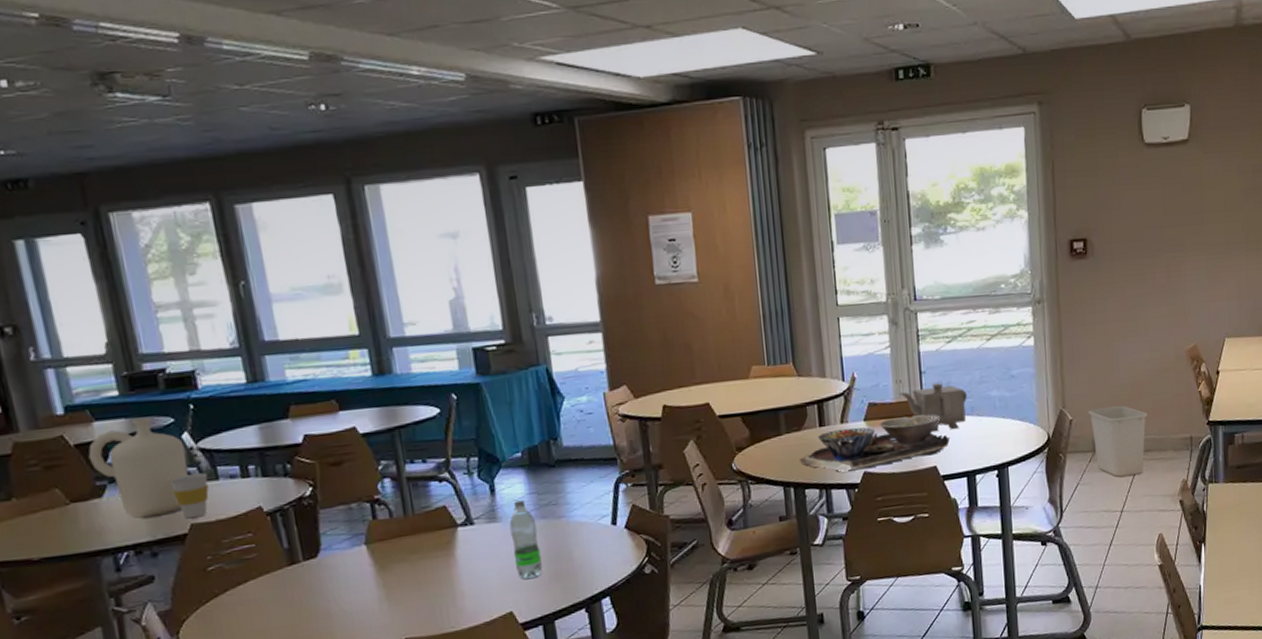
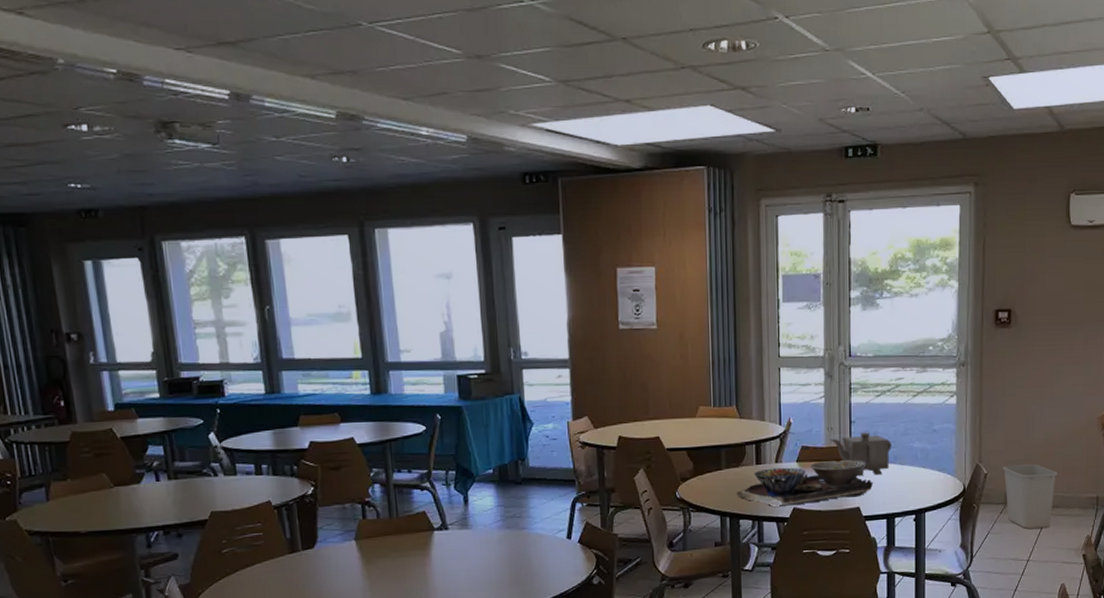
water jug: present [88,417,188,519] -> none [131,417,212,504]
cup: present [169,473,209,519] -> none [195,469,228,507]
bottle: present [509,500,543,580] -> none [478,511,504,581]

